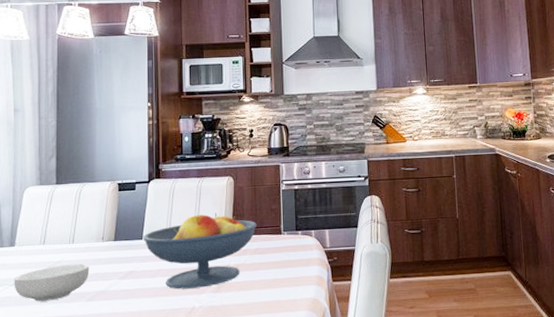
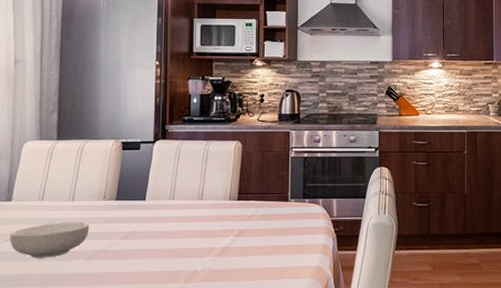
fruit bowl: present [142,213,257,289] -> none [146,177,264,252]

